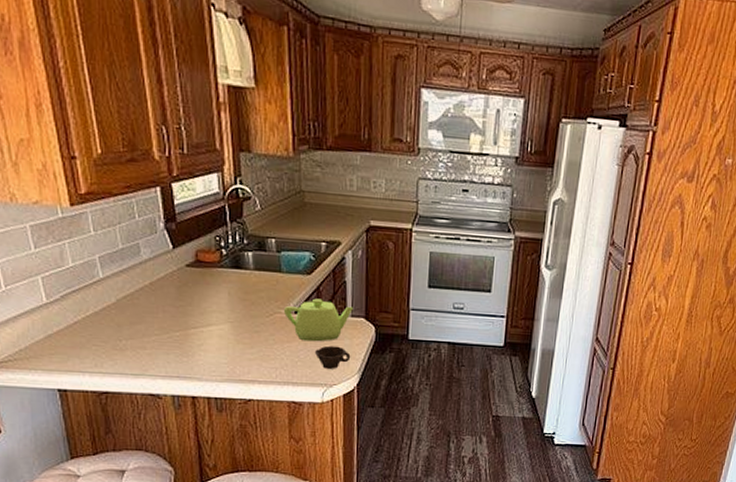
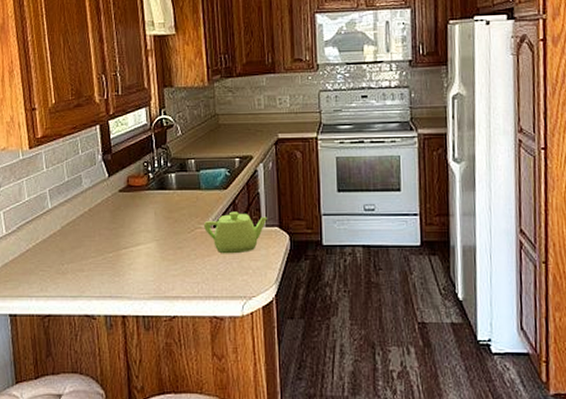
cup: present [315,345,351,369] -> none [234,257,268,281]

